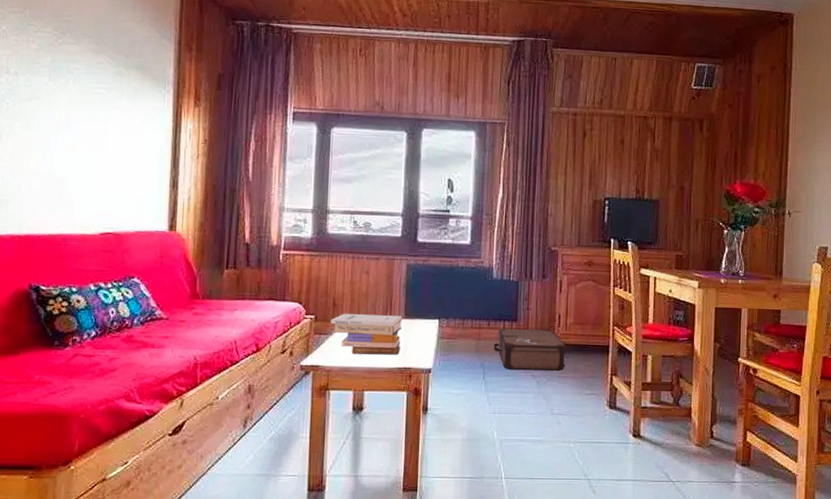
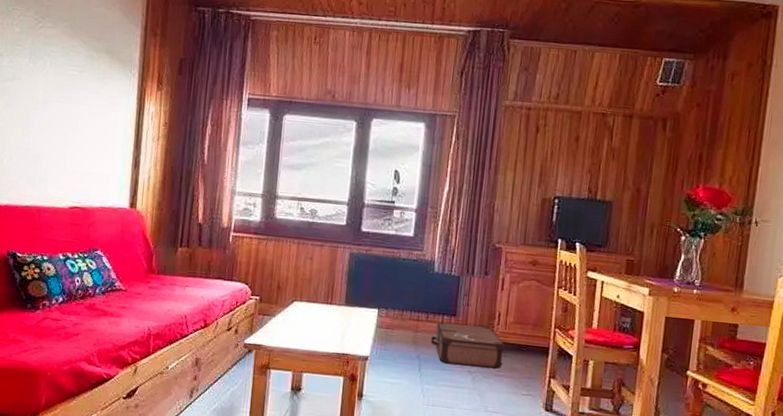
books: present [330,313,403,355] -> none [274,296,343,341]

